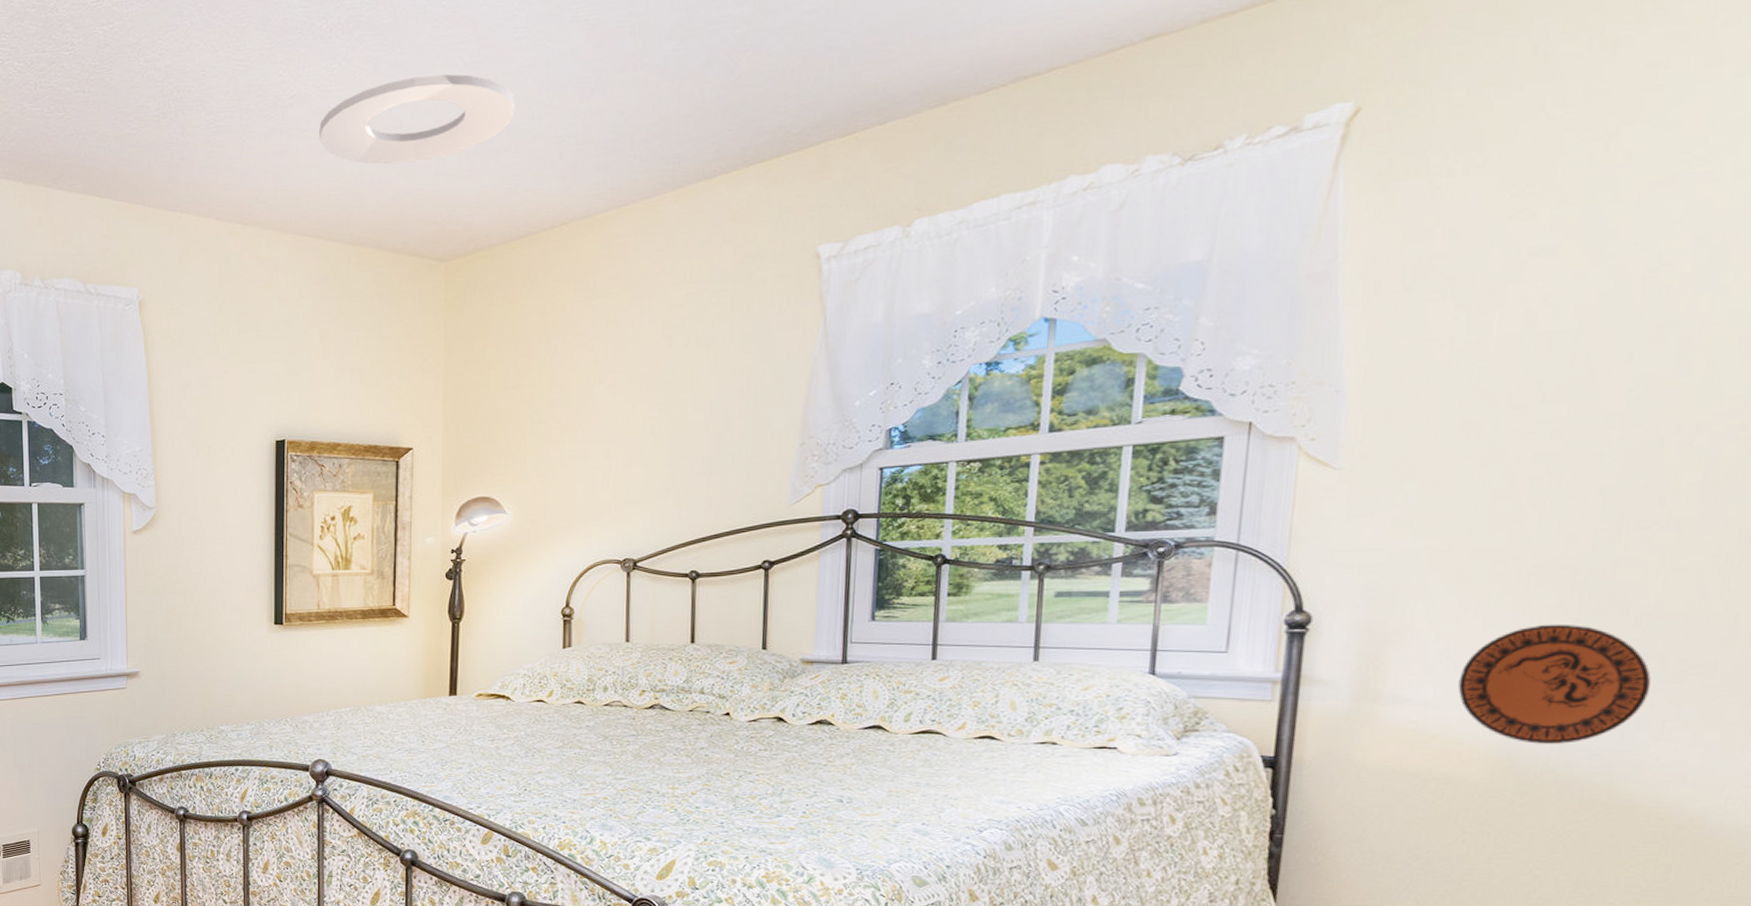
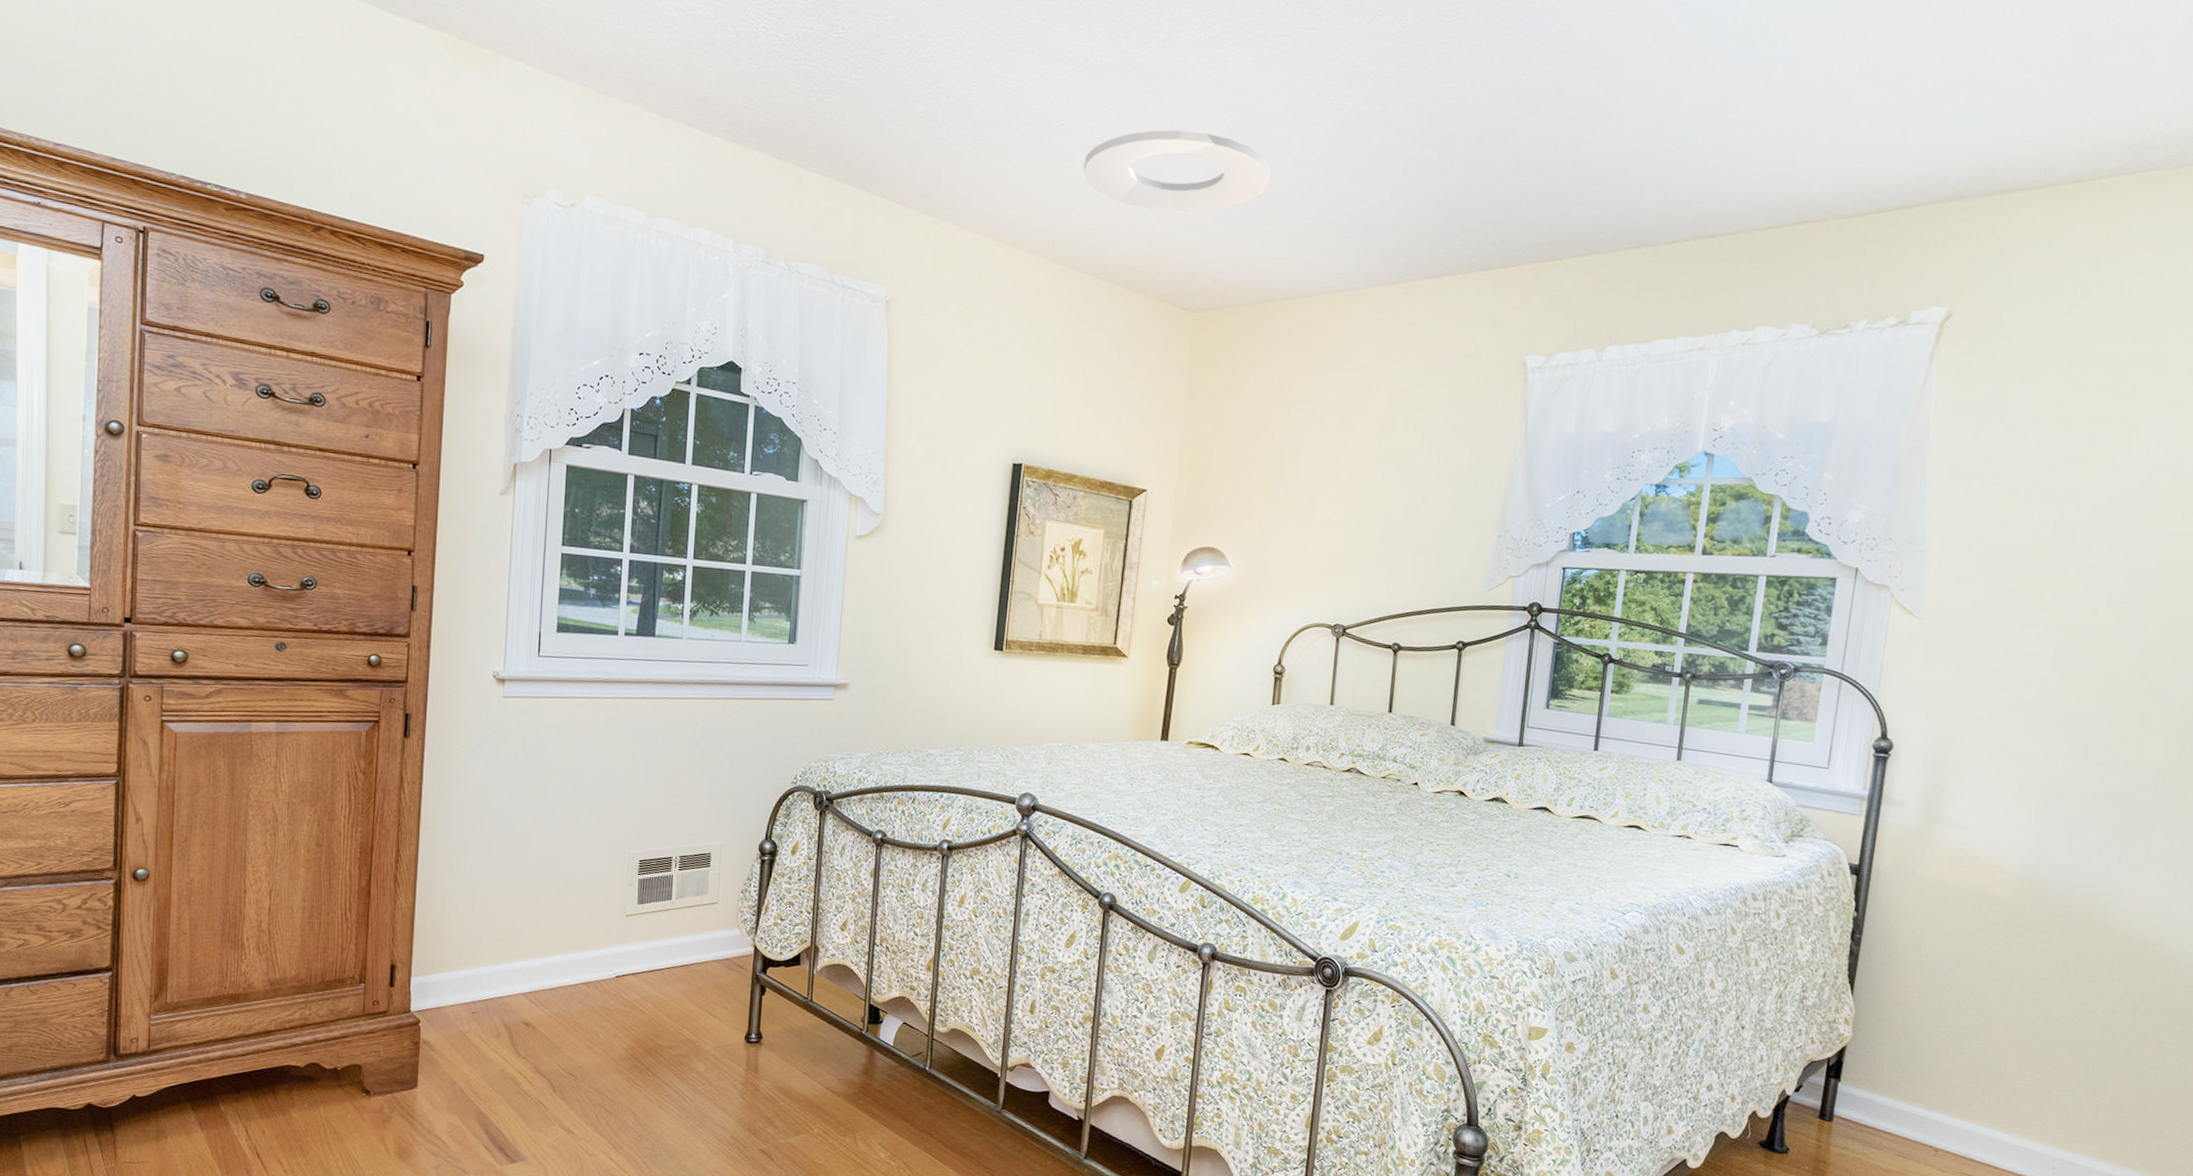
decorative plate: present [1458,624,1652,744] -> none [1996,769,2130,873]

